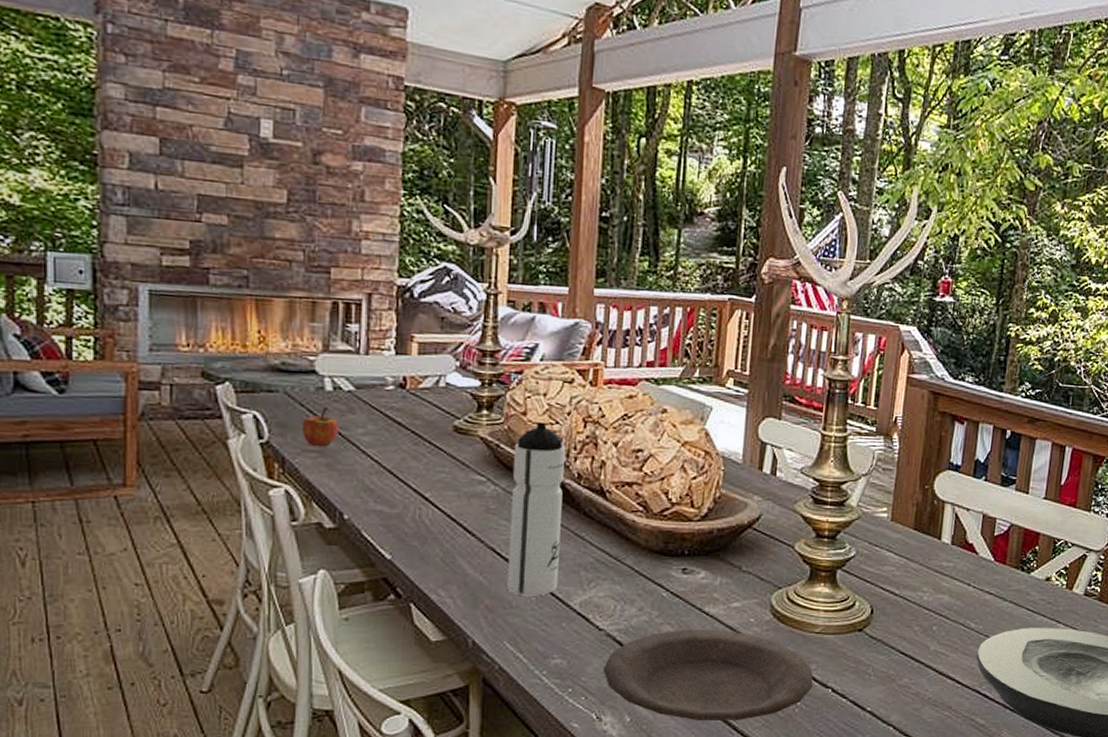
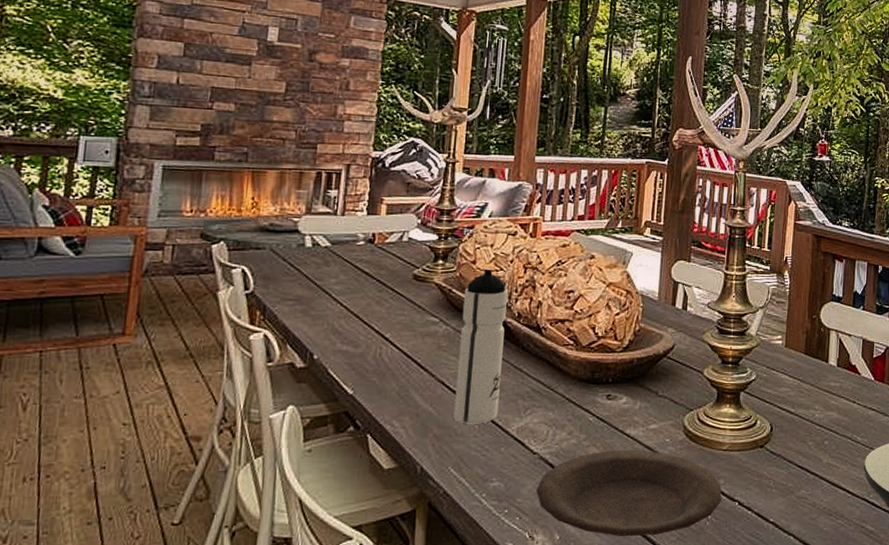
apple: present [303,406,338,447] -> none [283,260,315,296]

